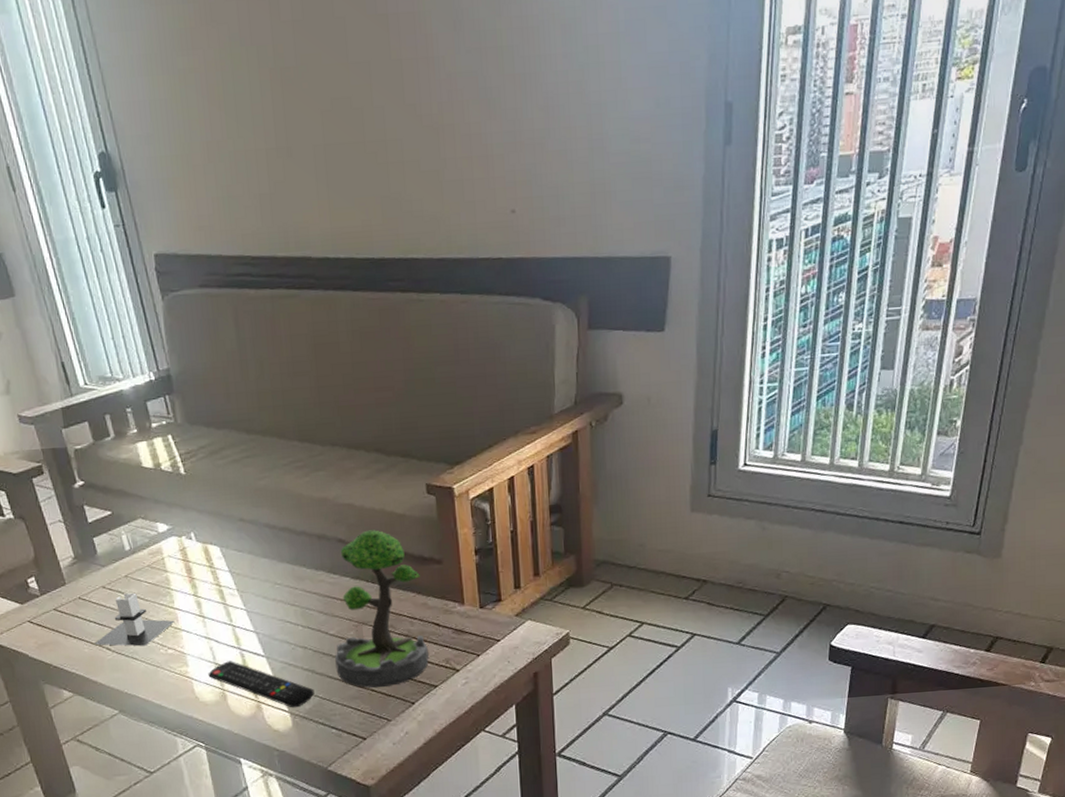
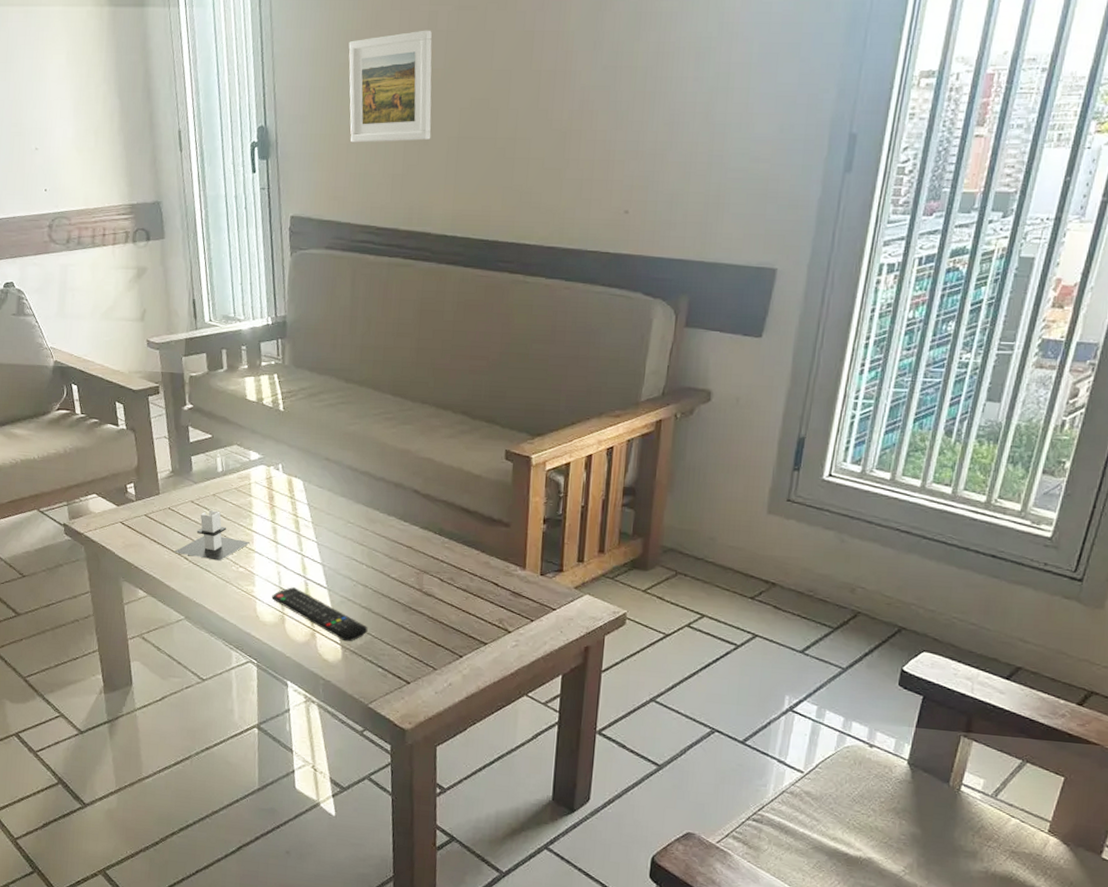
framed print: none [184,21,295,162] -> present [348,30,433,143]
plant: present [335,530,429,688] -> none [392,485,487,636]

